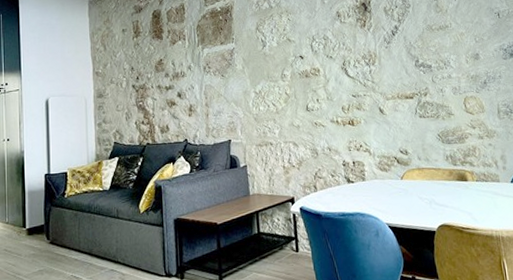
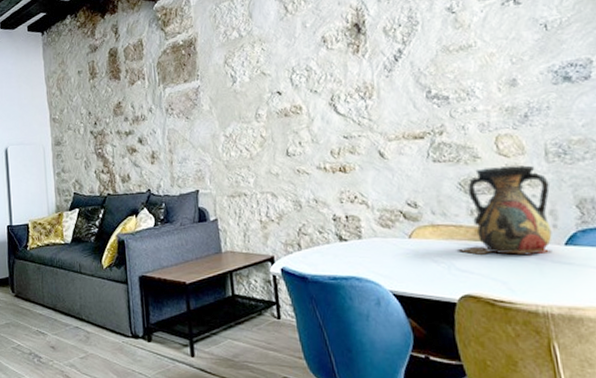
vase: none [436,121,503,192] -> present [456,165,552,256]

